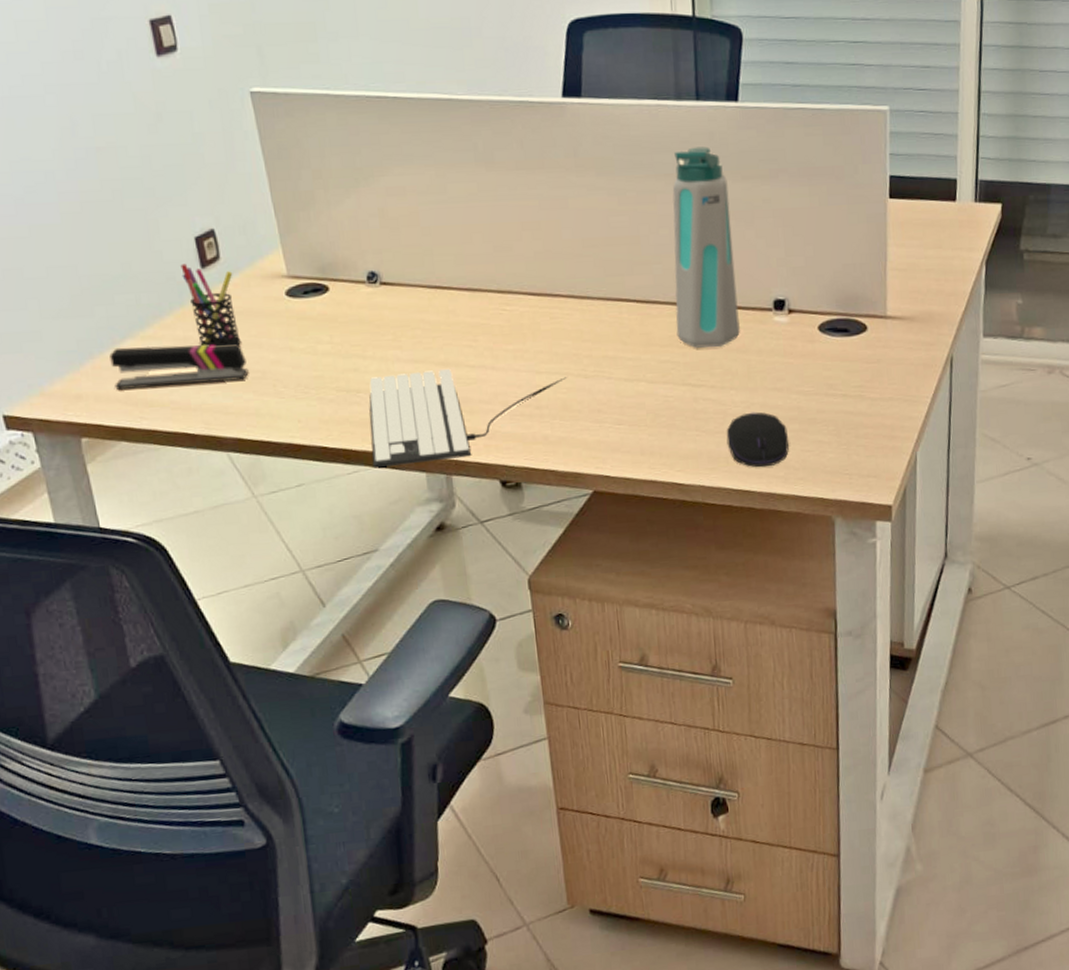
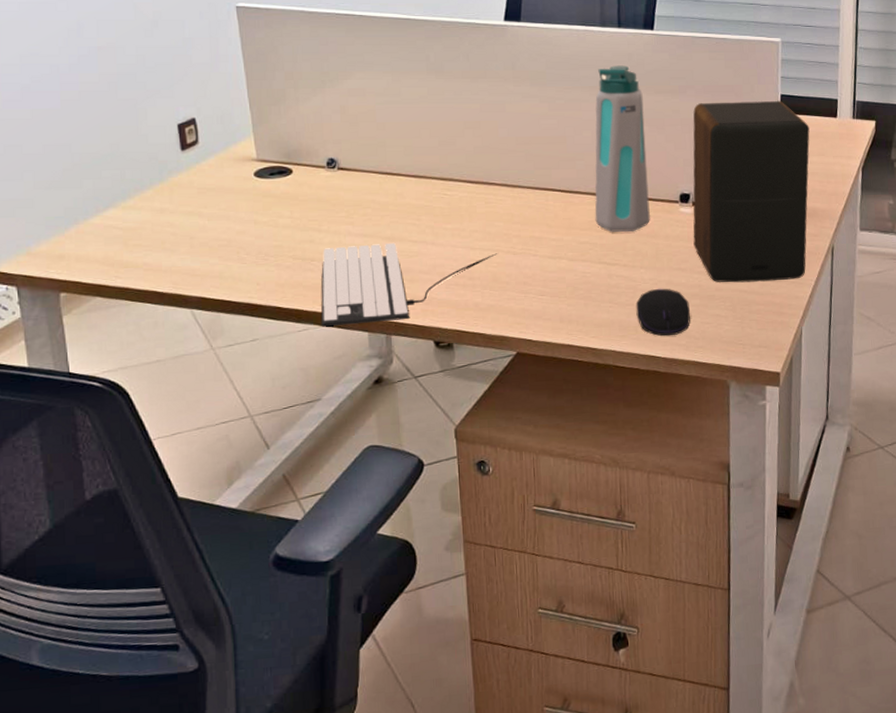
stapler: present [109,343,249,390] -> none [93,215,216,252]
pen holder: present [180,263,241,347] -> none [163,146,211,217]
speaker: none [787,182,924,404] -> present [693,100,810,283]

